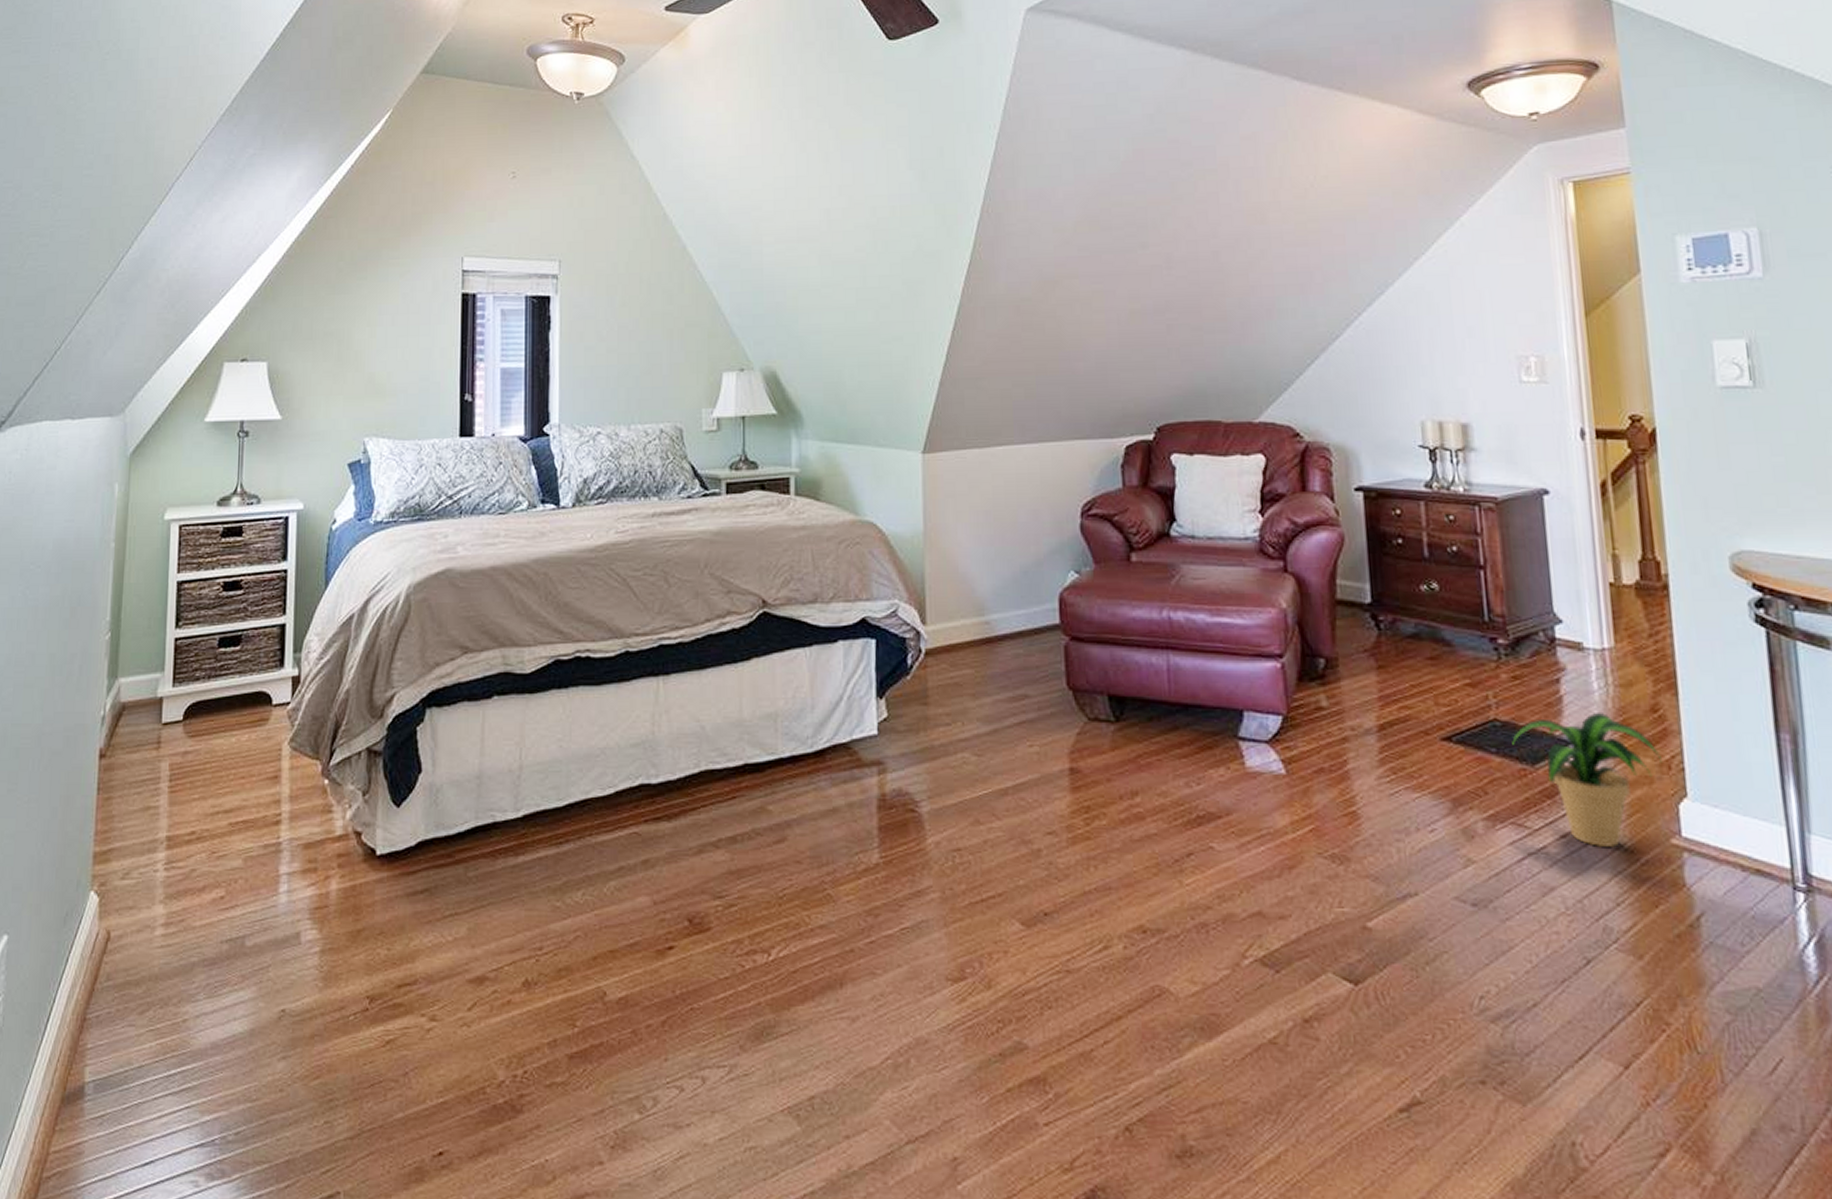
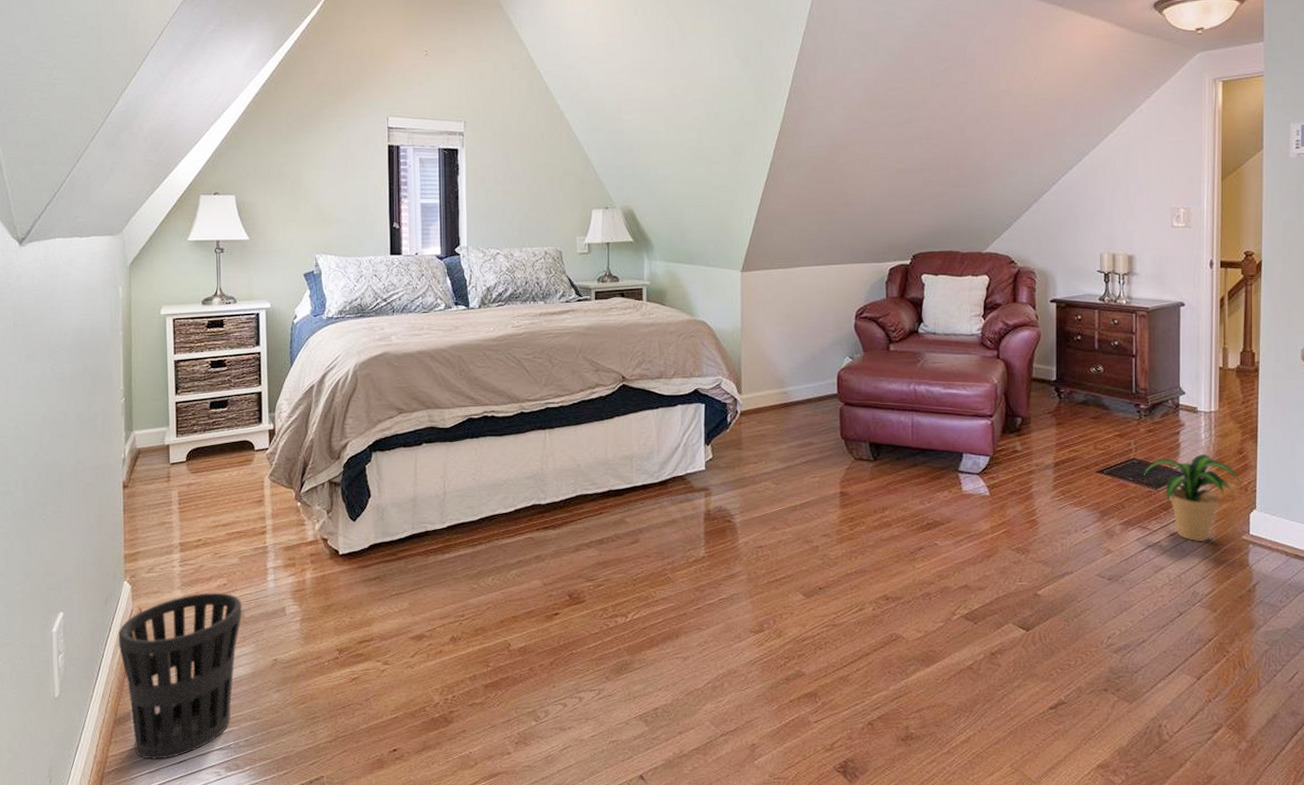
wastebasket: none [75,909,243,1159] -> present [118,593,242,759]

